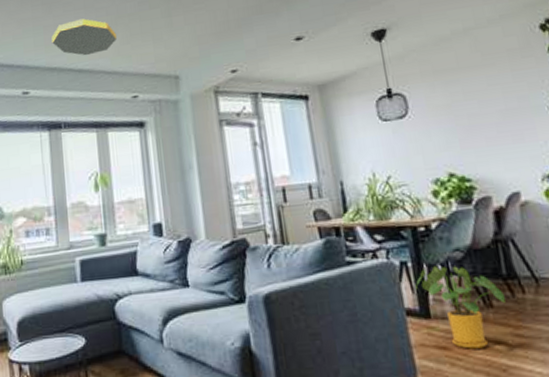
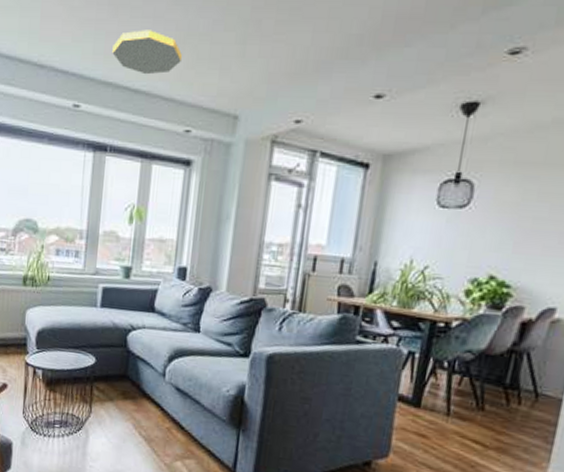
house plant: present [415,266,506,349] -> none [416,362,499,444]

